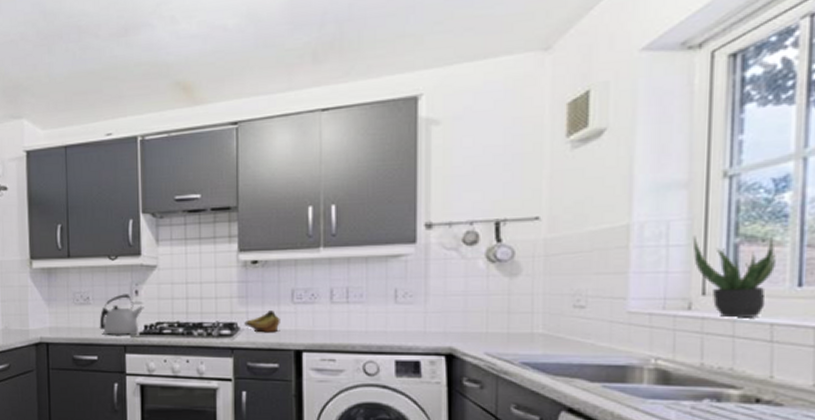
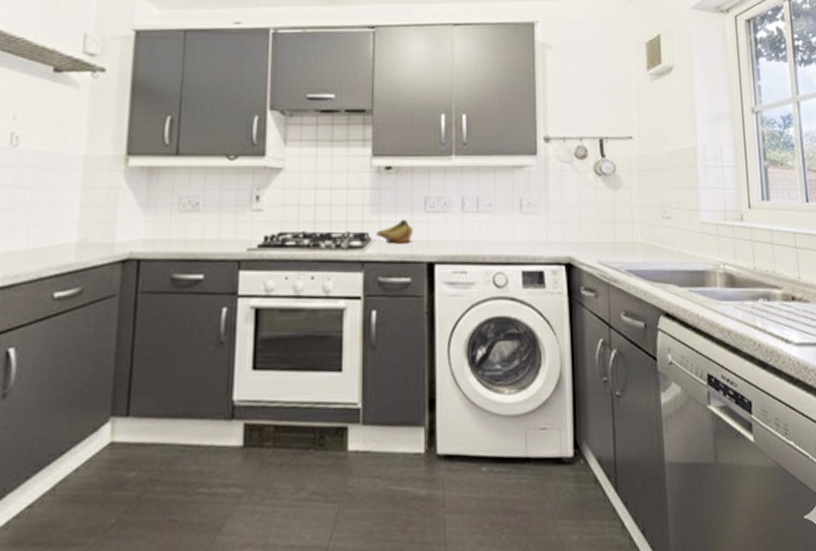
kettle: present [99,294,144,336] -> none [208,199,265,250]
potted plant: present [692,235,776,318] -> none [738,158,791,228]

